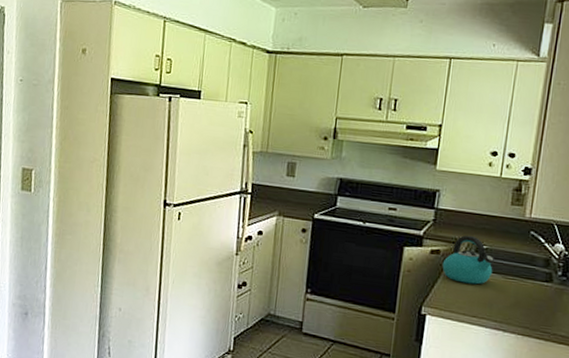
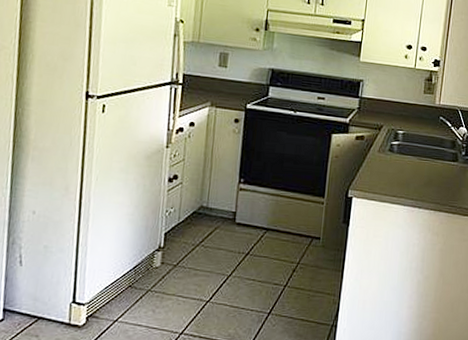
kettle: present [442,235,494,285] -> none [366,121,410,167]

